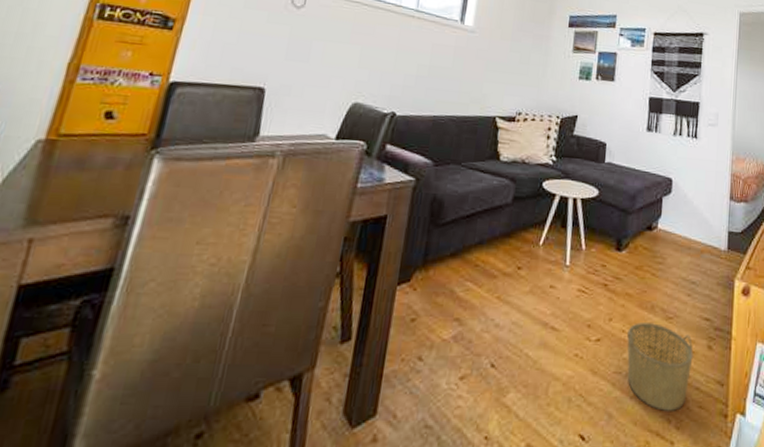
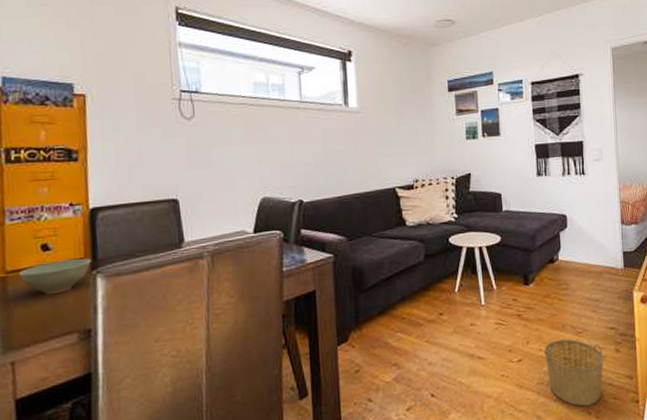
bowl: none [71,132,154,170] -> present [19,258,91,295]

